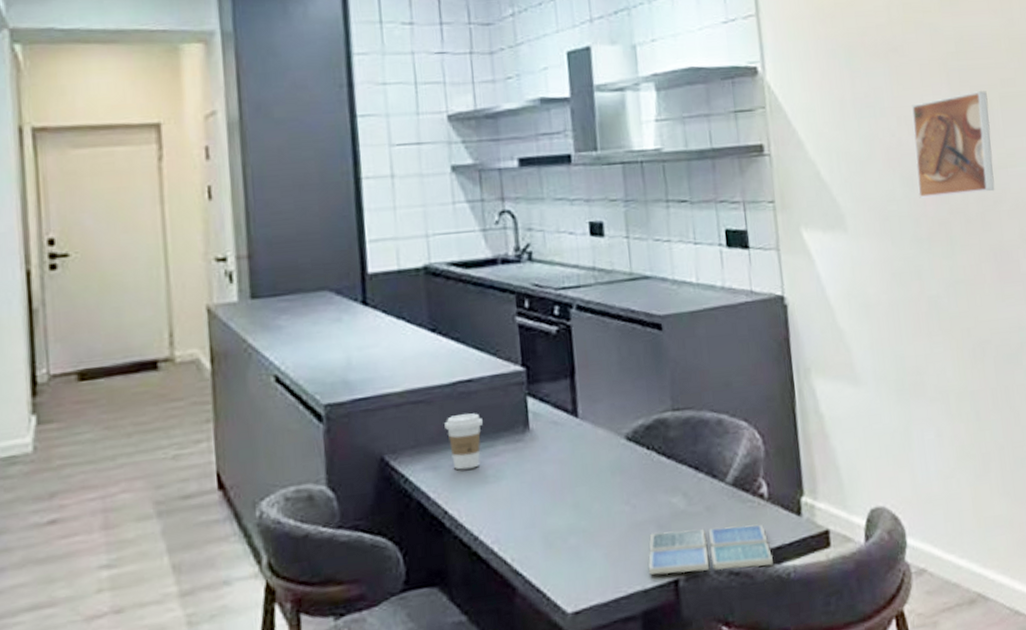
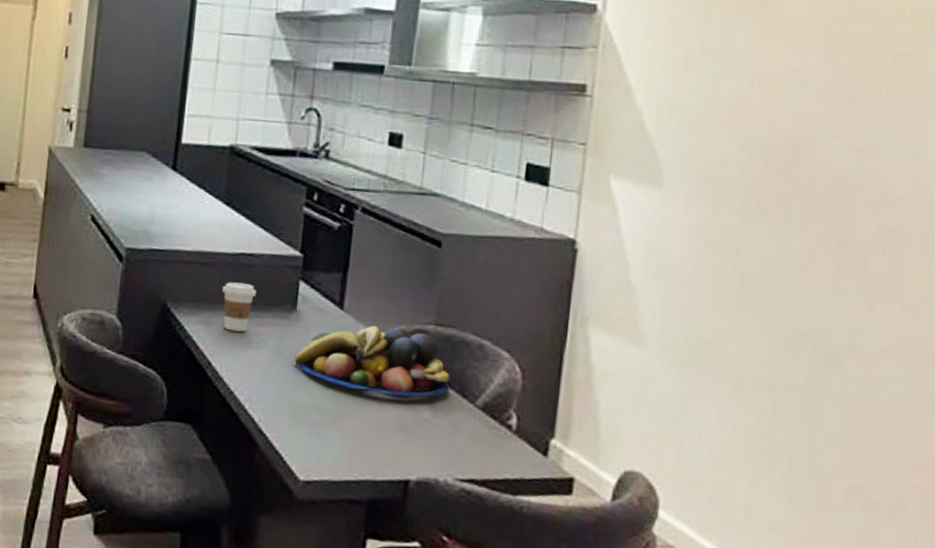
fruit bowl: none [537,422,699,500] -> present [294,325,450,398]
drink coaster: present [648,524,773,575] -> none [381,432,508,495]
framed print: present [912,90,995,198] -> none [757,62,872,176]

